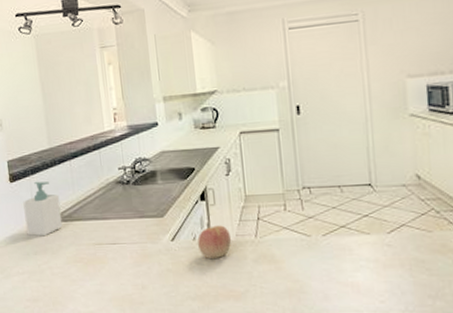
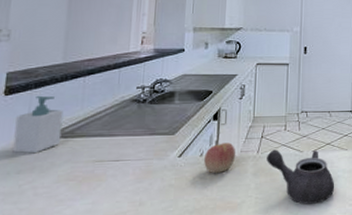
teapot: none [267,233,358,298] -> present [267,149,335,205]

